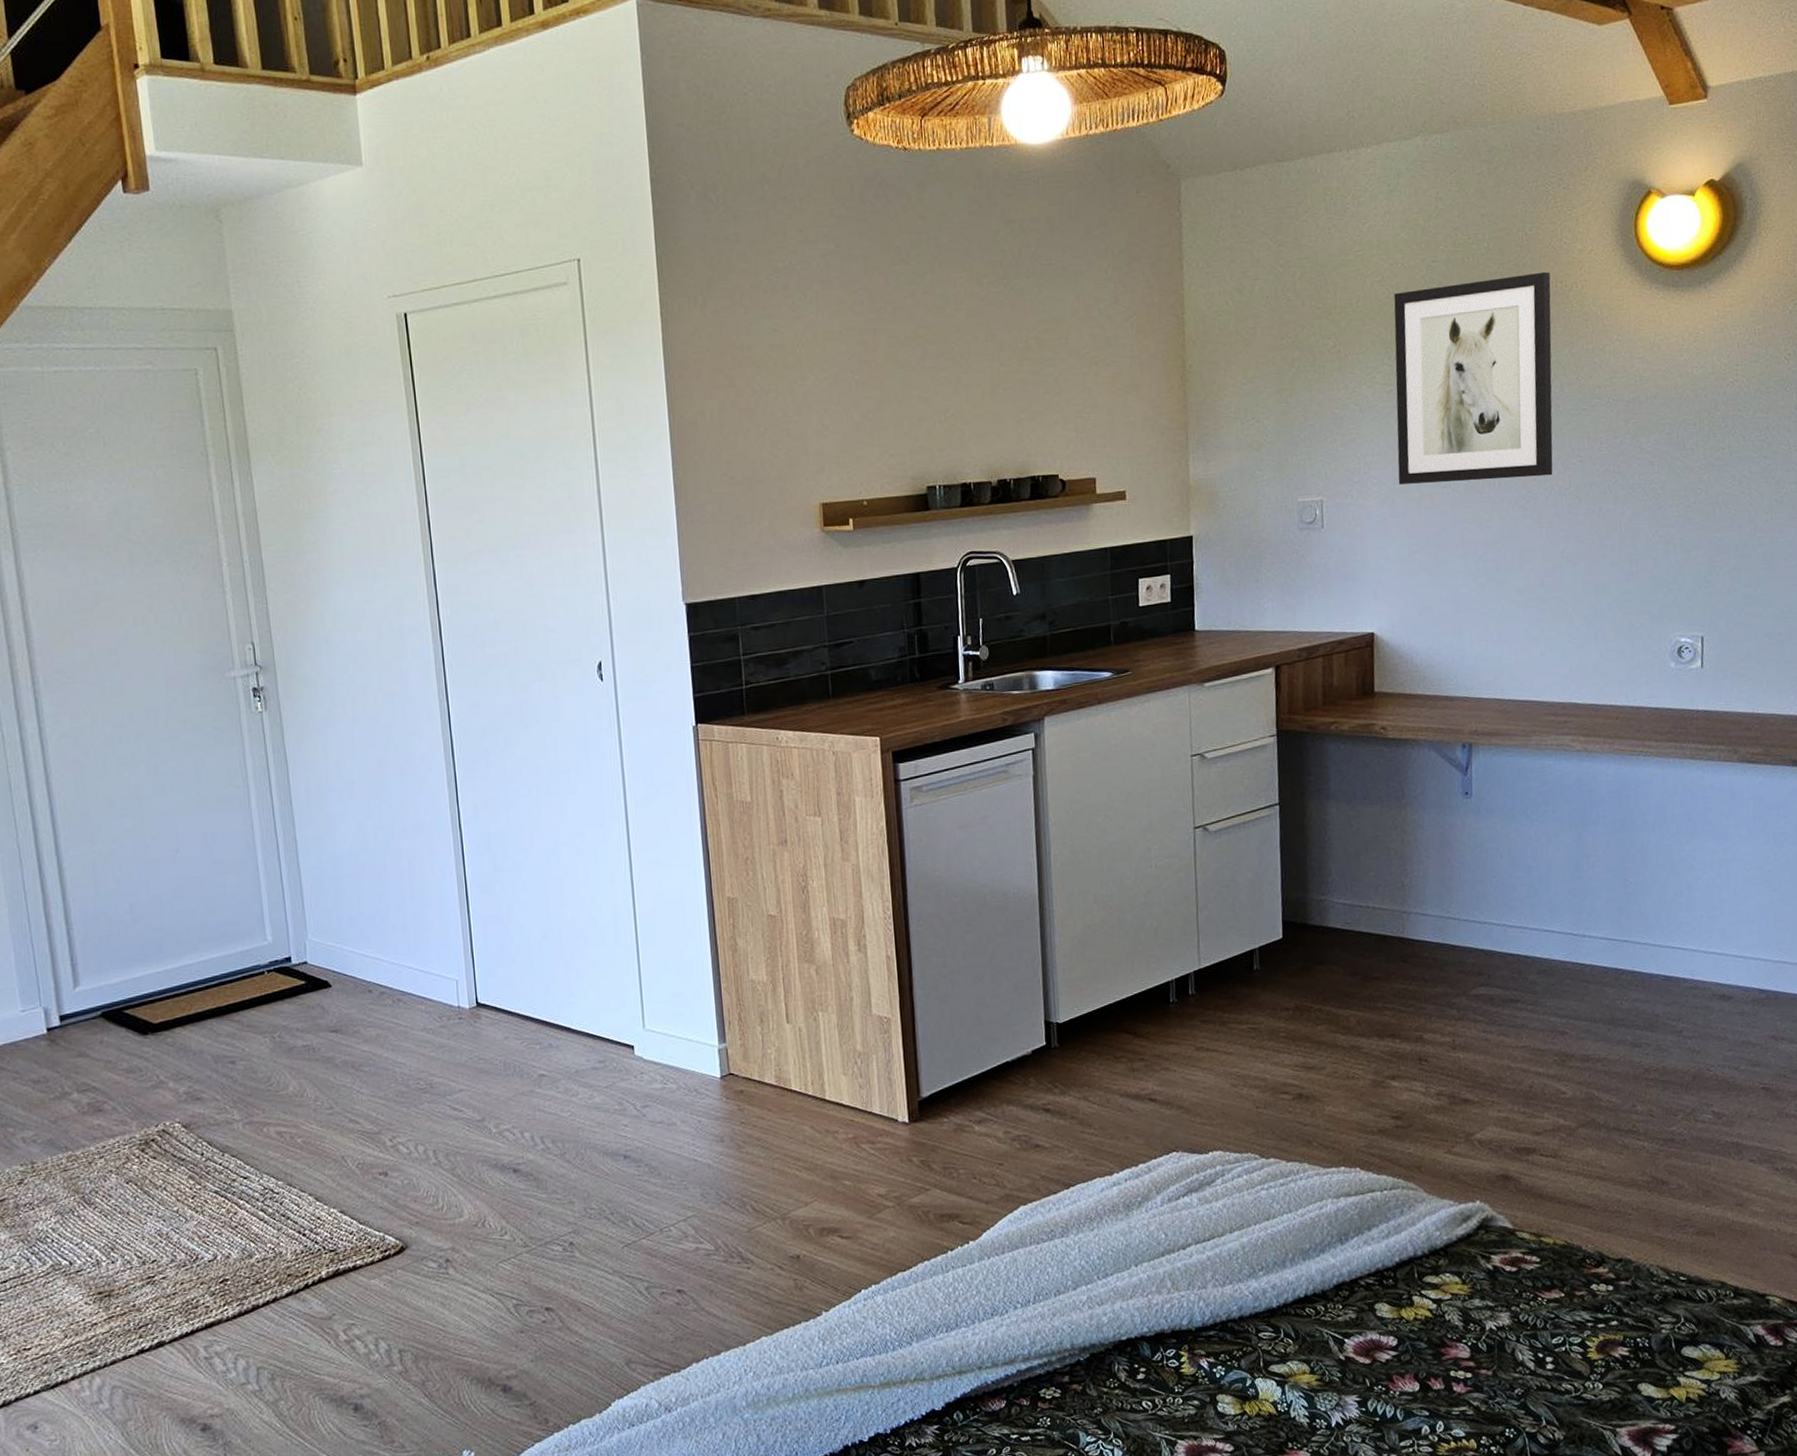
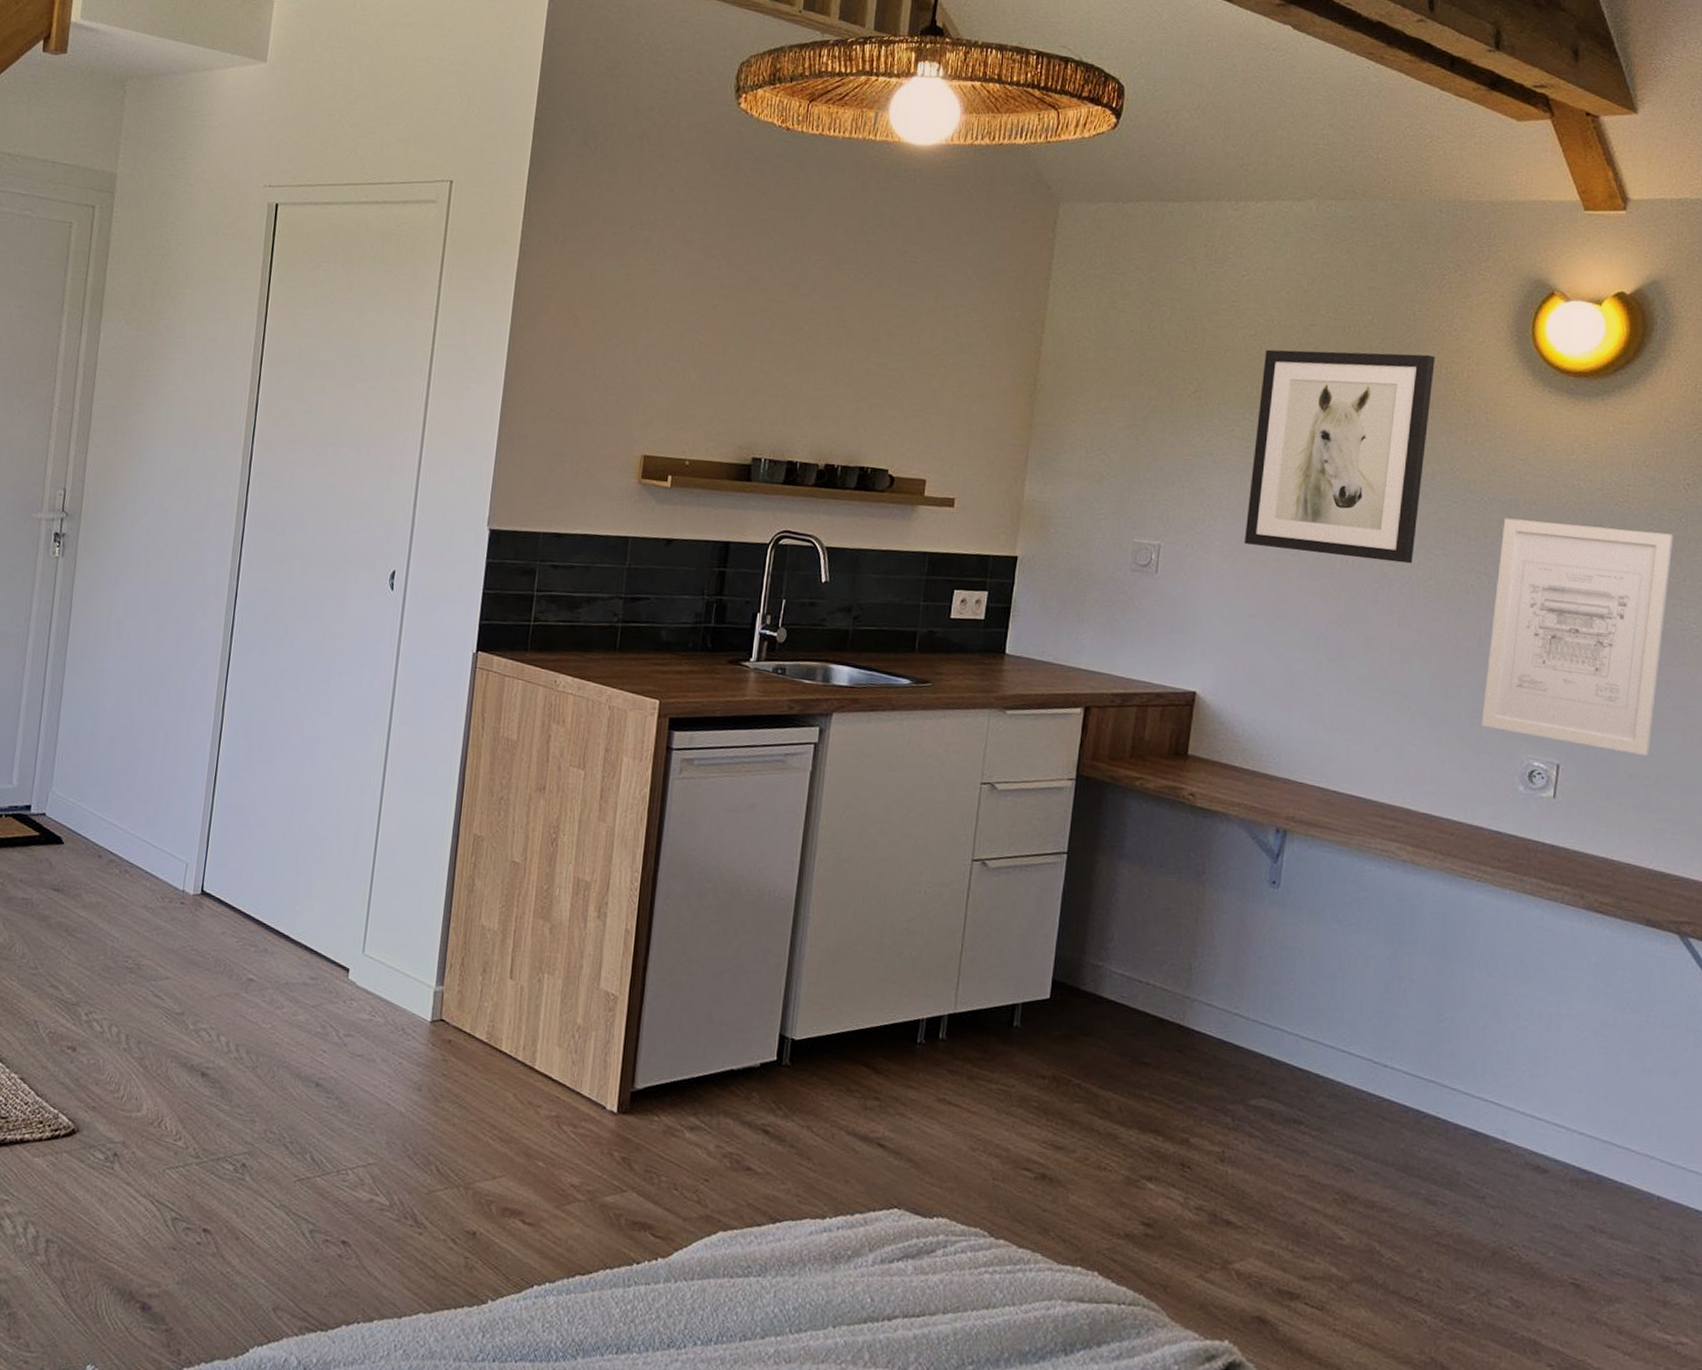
wall art: none [1629,404,1782,615] -> present [1482,518,1674,756]

